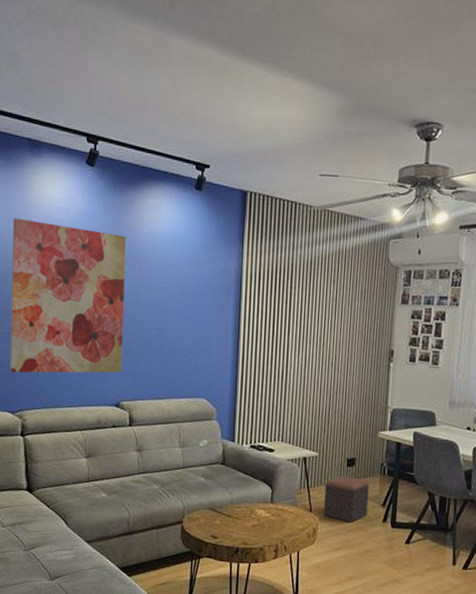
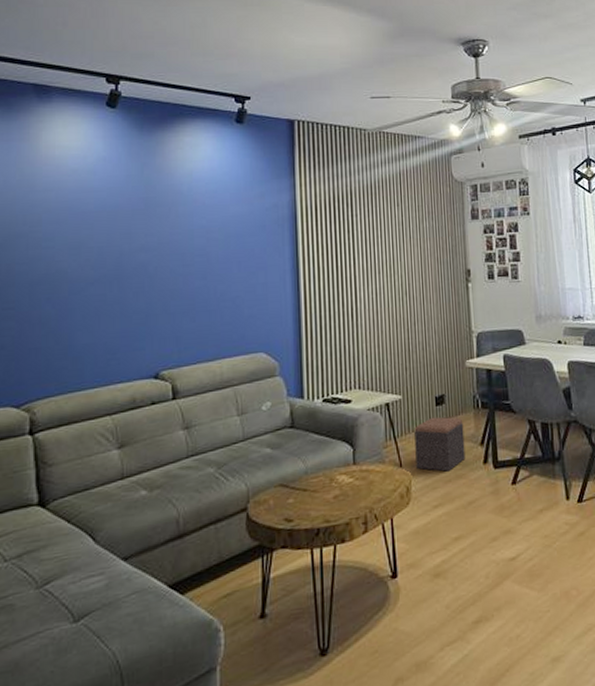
wall art: present [10,217,126,373] -> none [13,172,160,357]

